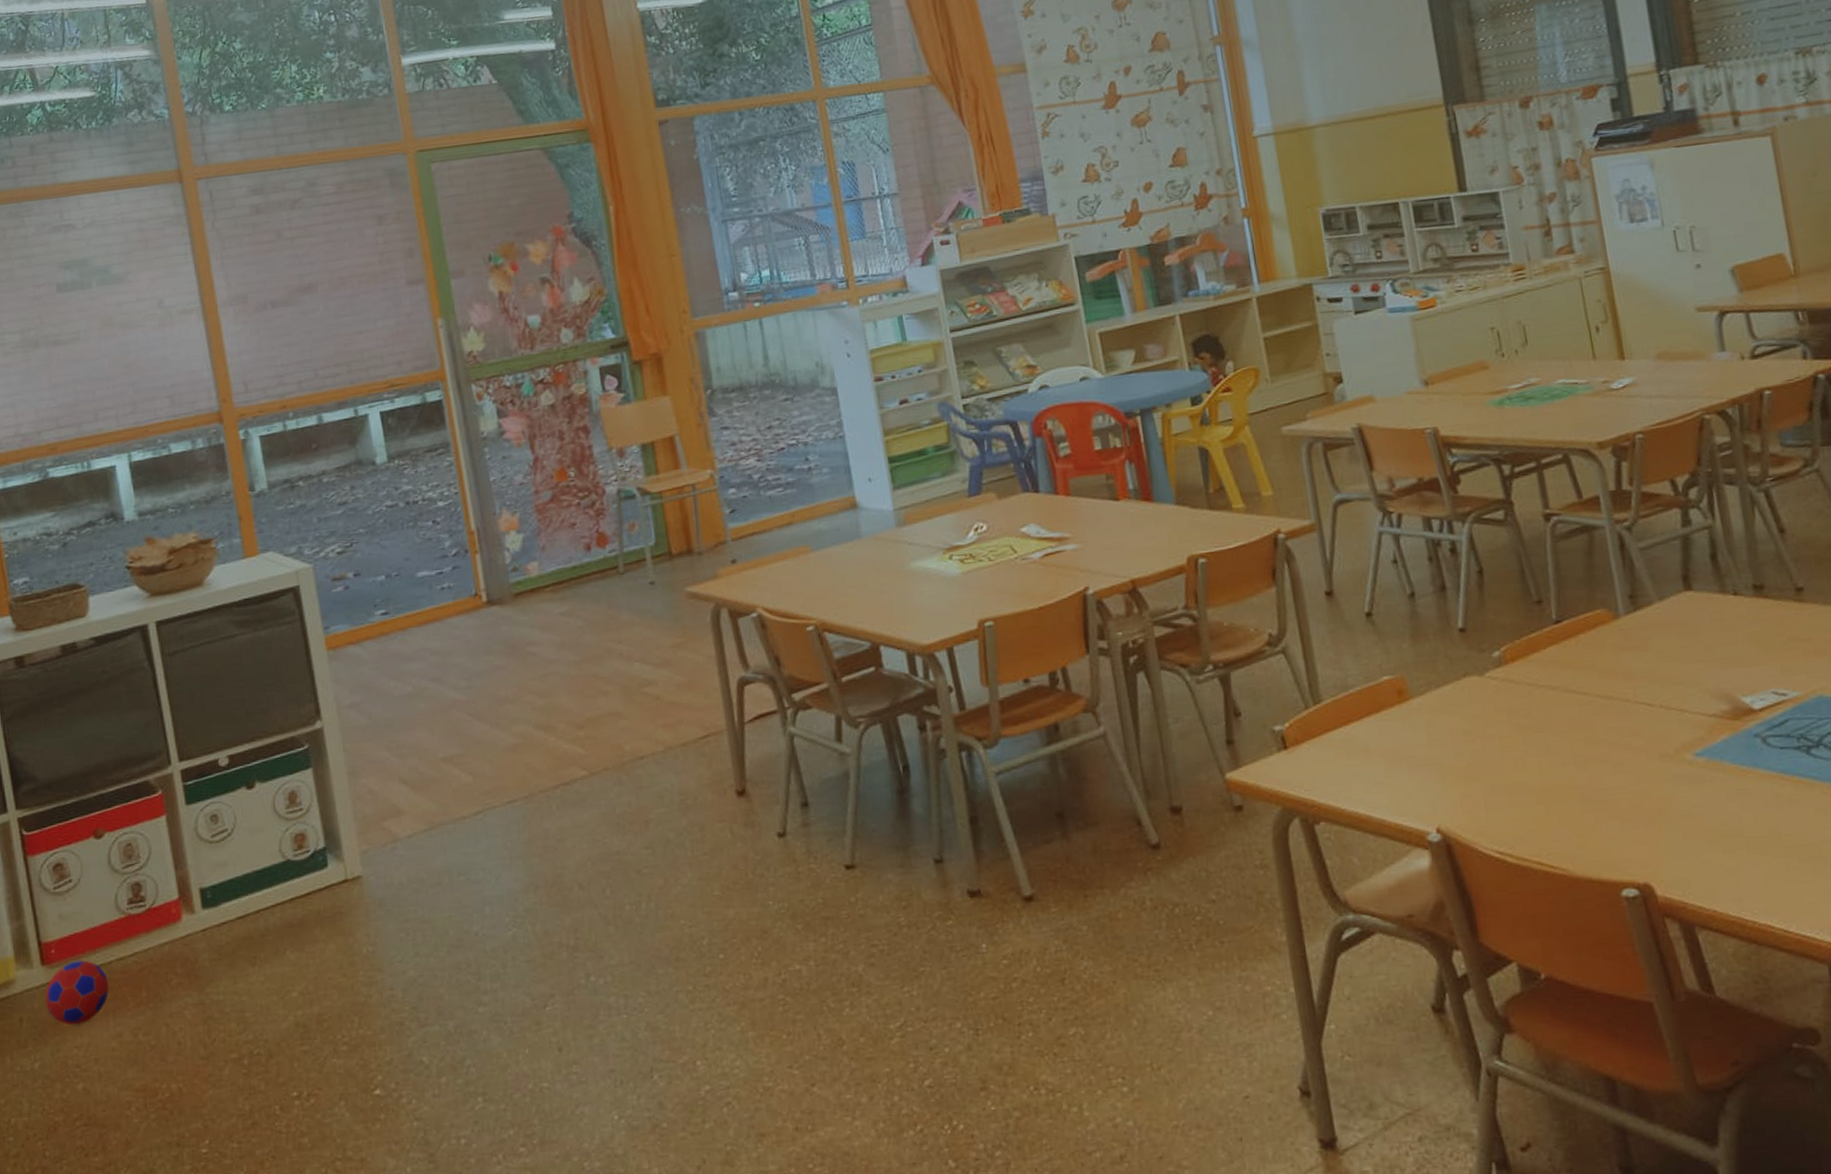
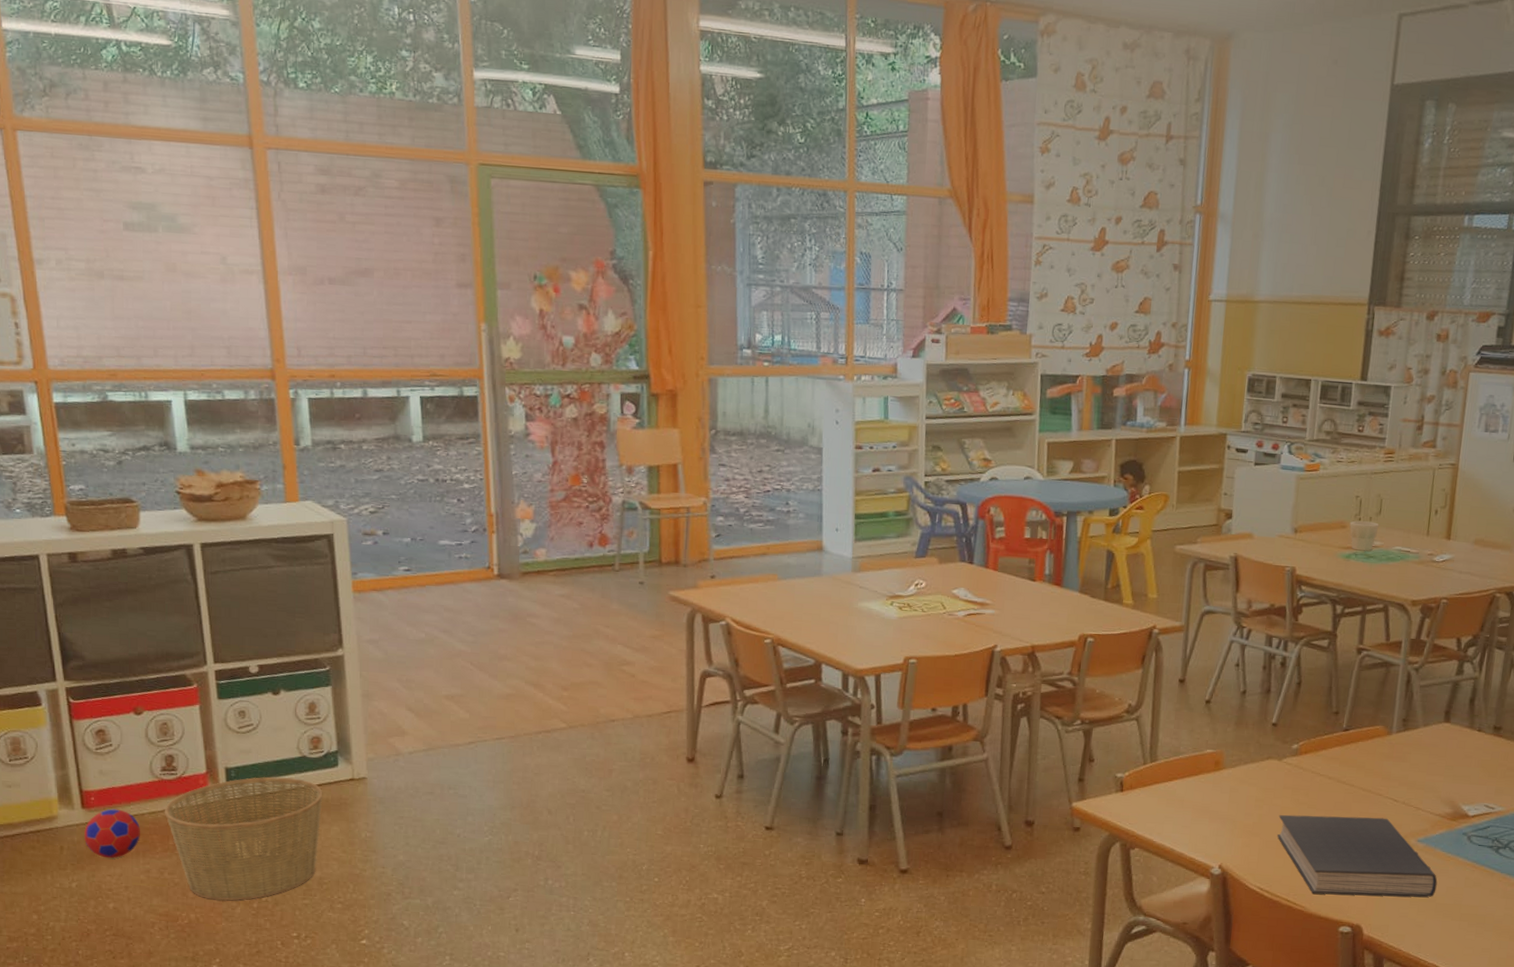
basket: none [134,889,314,1062] -> present [164,776,323,901]
cup: none [1492,355,1530,394] -> present [1349,520,1379,551]
book: none [1499,730,1741,849] -> present [1276,814,1438,898]

